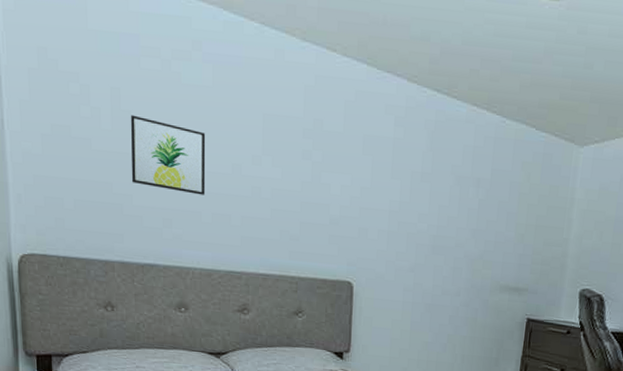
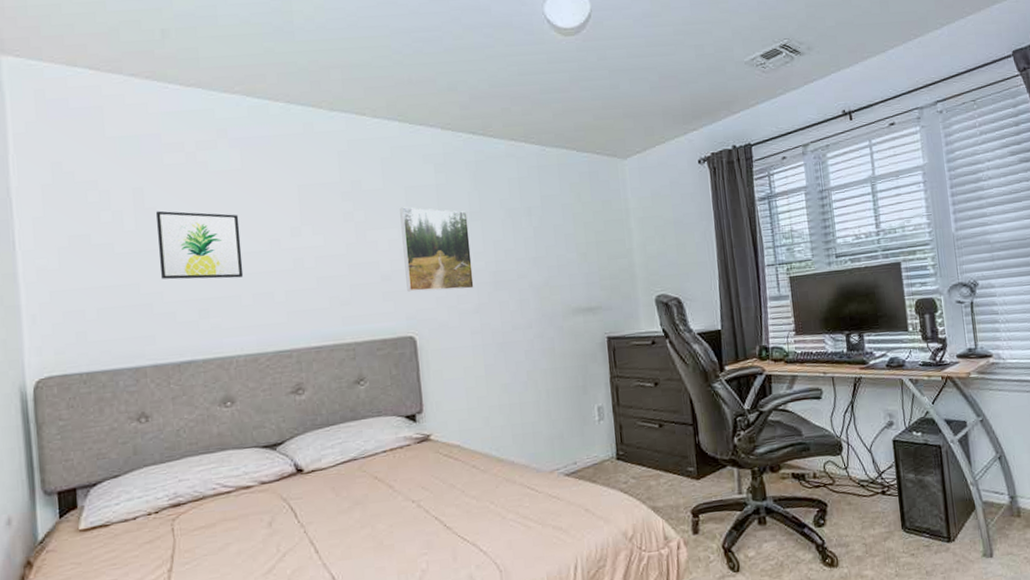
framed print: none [352,155,419,248] -> present [400,207,474,292]

